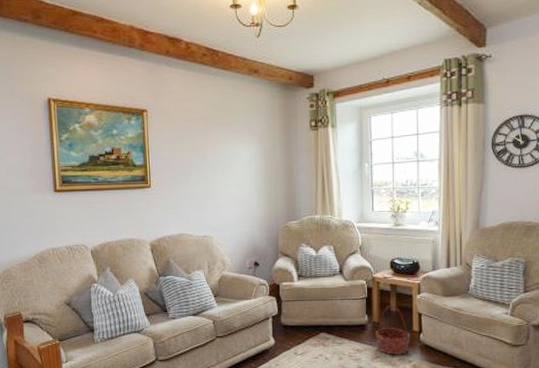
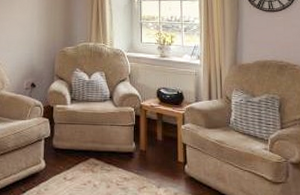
basket: present [376,305,411,355] -> none [143,133,176,186]

